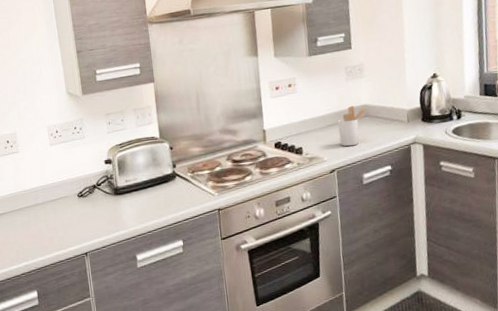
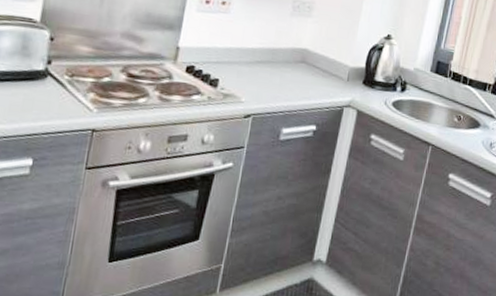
utensil holder: present [337,106,369,147] -> none [265,46,308,93]

